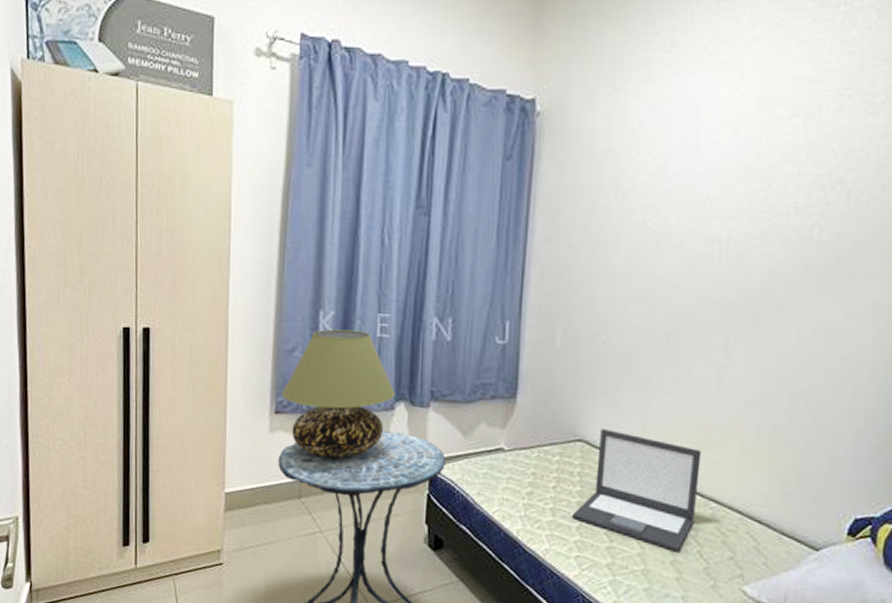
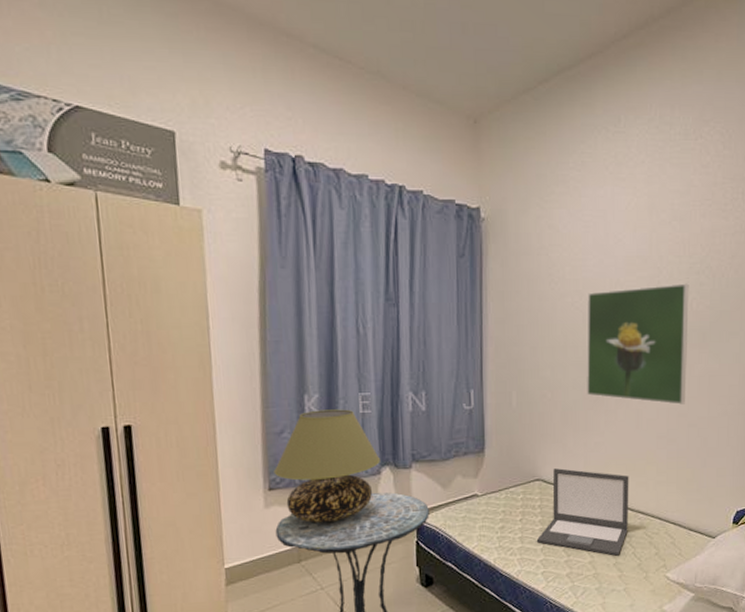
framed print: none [653,201,810,365] -> present [587,283,689,405]

